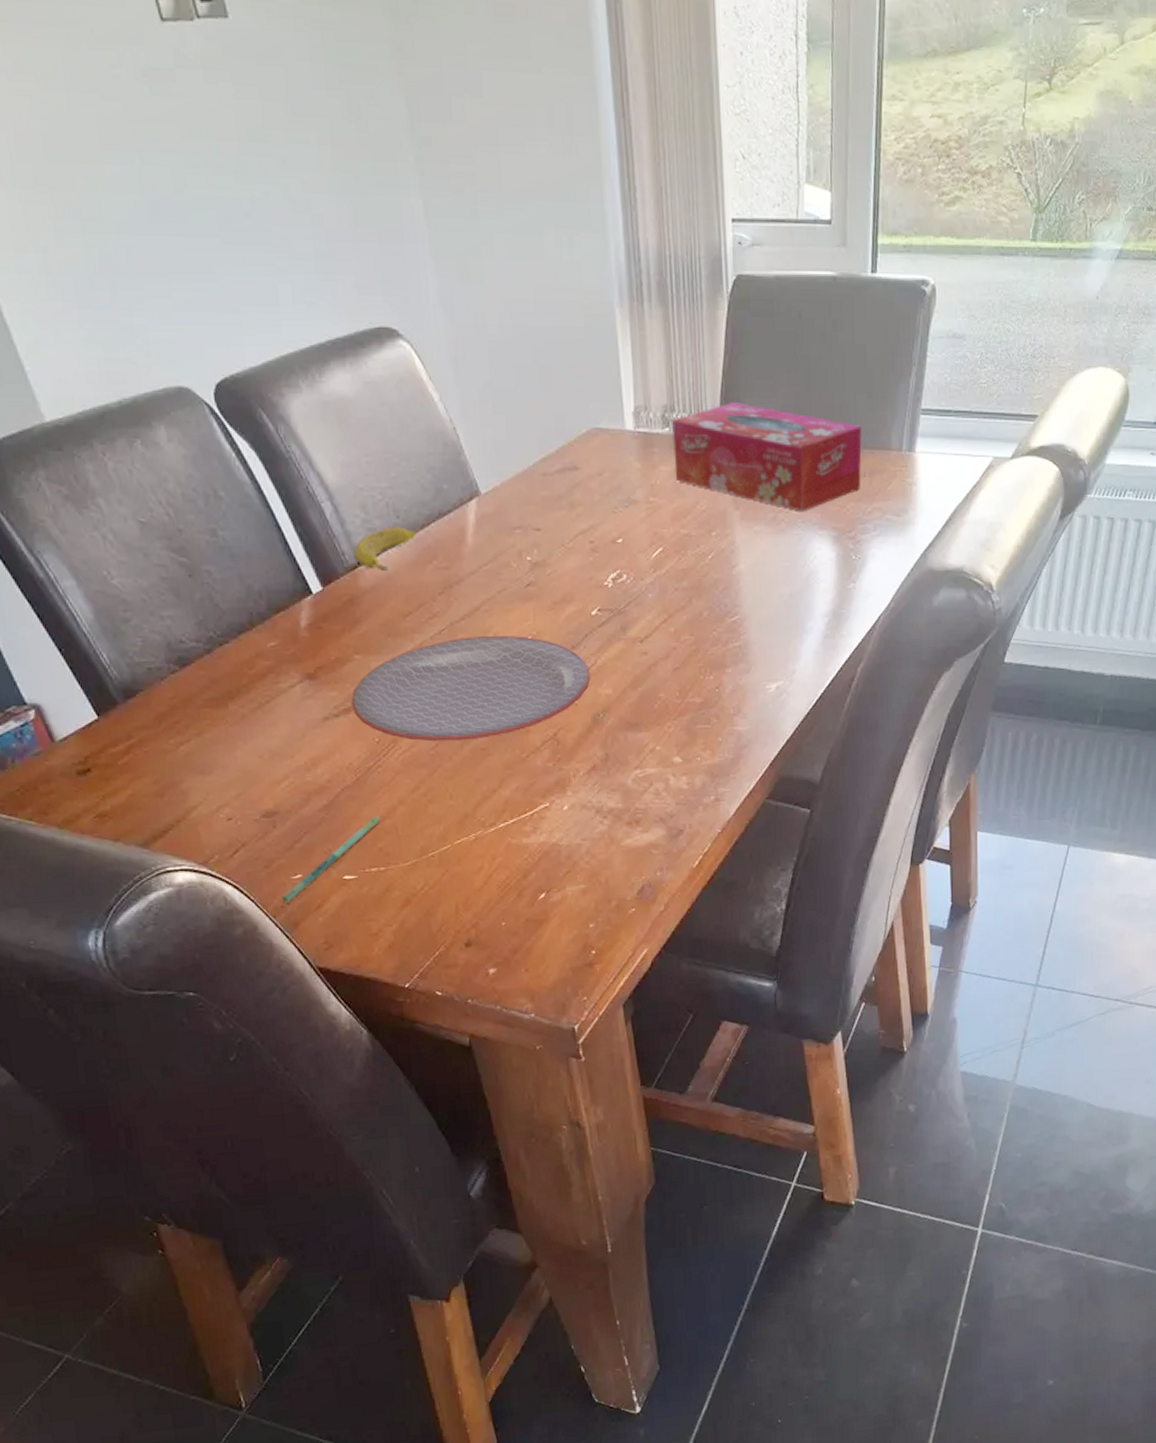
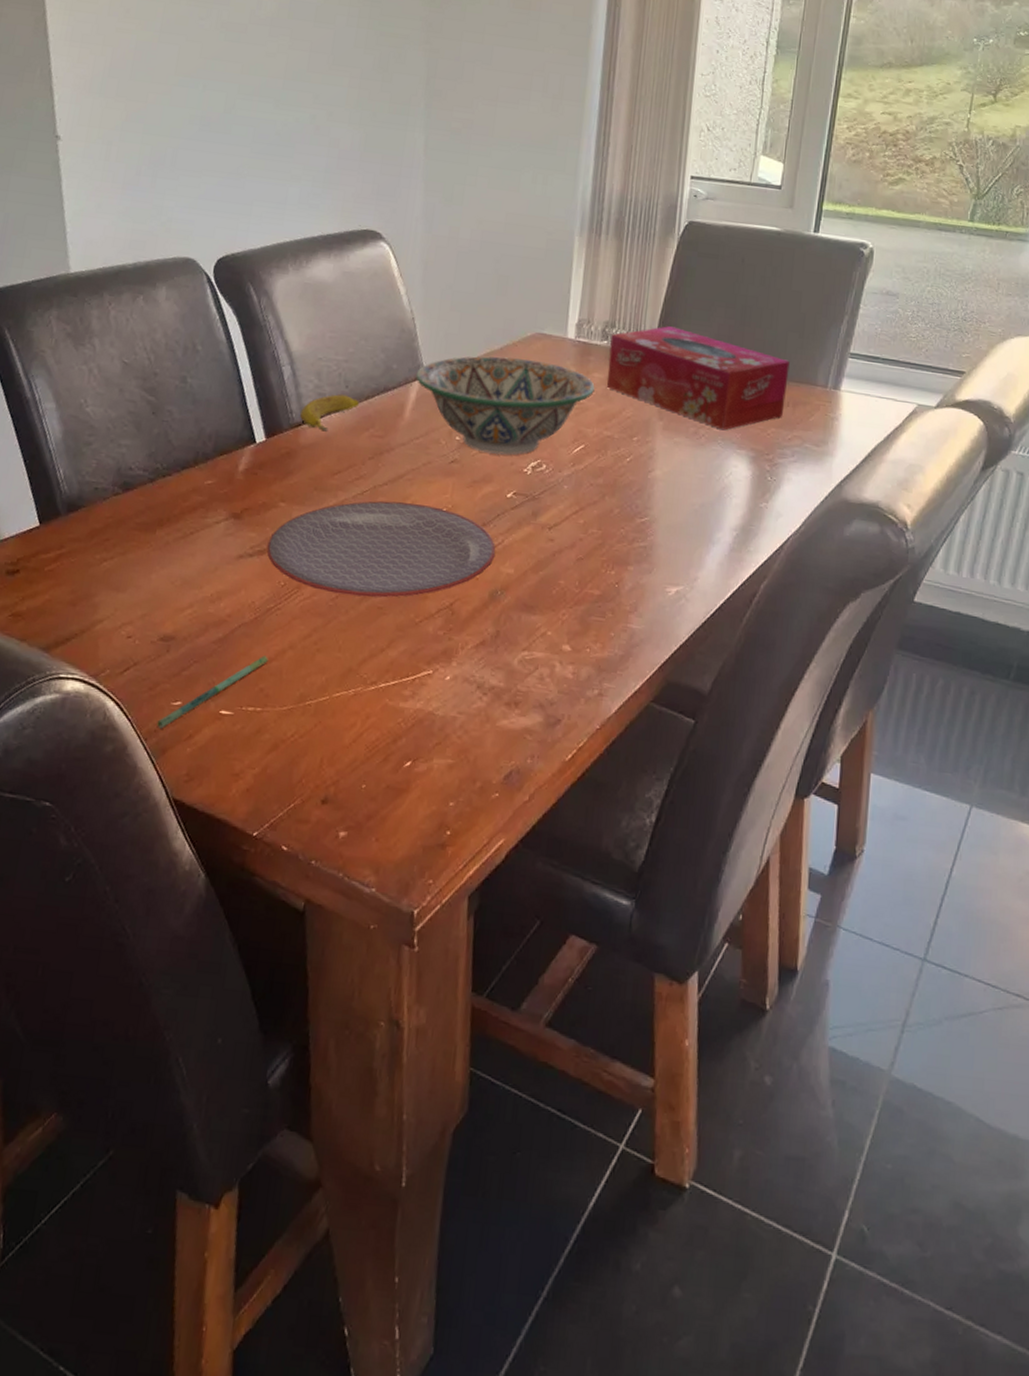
decorative bowl: none [470,461,664,571] -> present [416,356,595,455]

